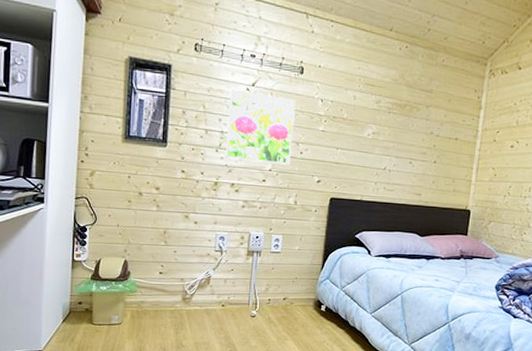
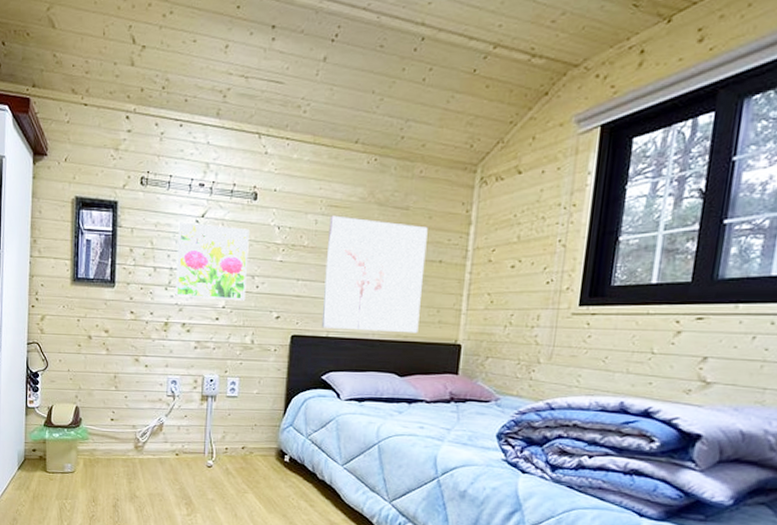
wall art: none [356,93,447,200] -> present [321,215,428,333]

